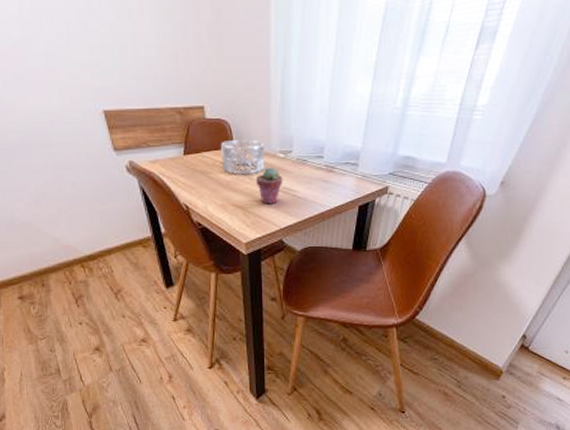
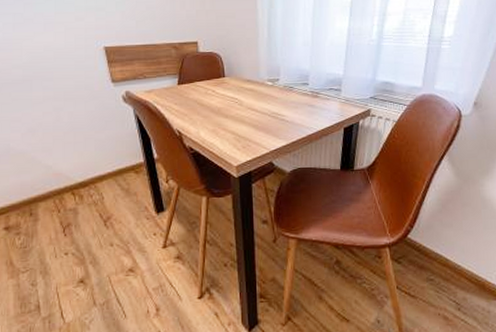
decorative bowl: present [221,139,265,174] -> none [213,70,254,101]
potted succulent: present [255,167,283,205] -> none [245,94,272,129]

